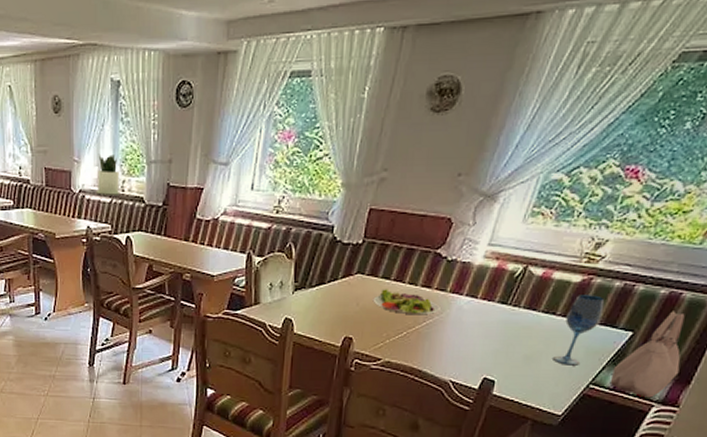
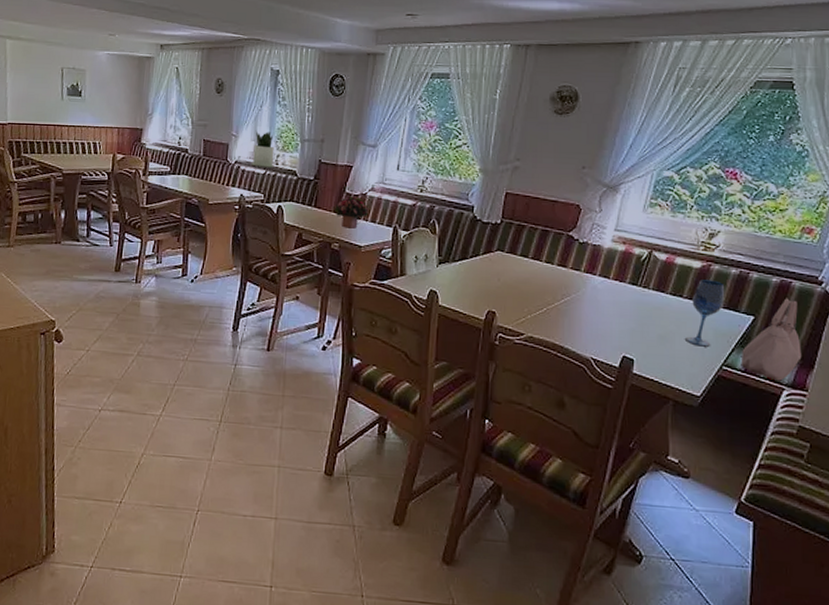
bouquet: none [185,221,221,257] -> present [335,196,369,229]
salad plate: present [372,289,441,315] -> none [513,266,576,293]

